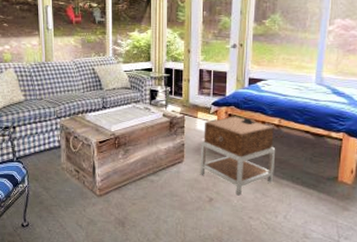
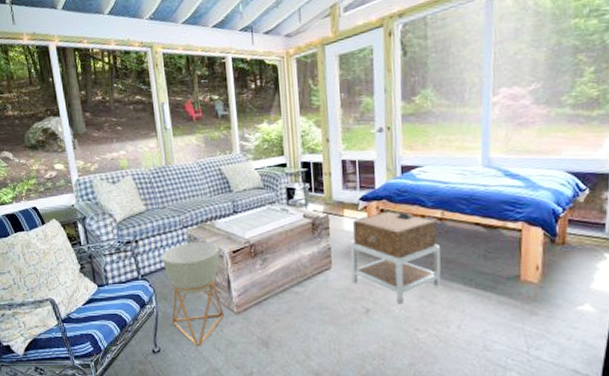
planter: none [36,131,88,223] -> present [161,241,223,346]

